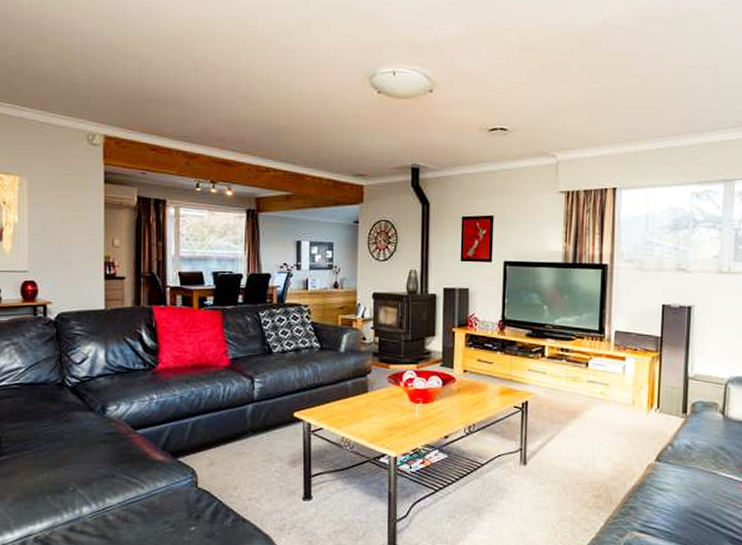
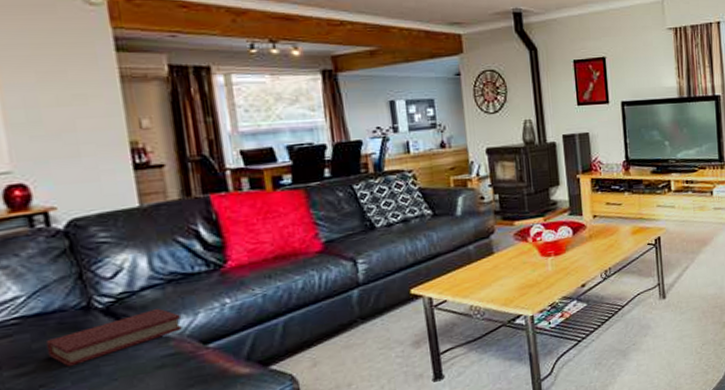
hardback book: none [32,394,121,429] -> present [45,309,182,367]

